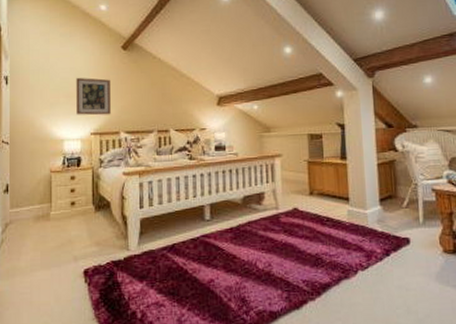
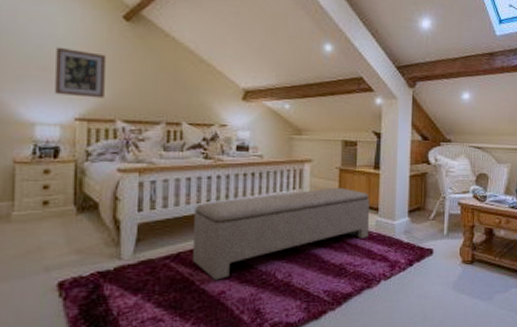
bench: none [184,179,341,269] -> present [192,187,369,280]

